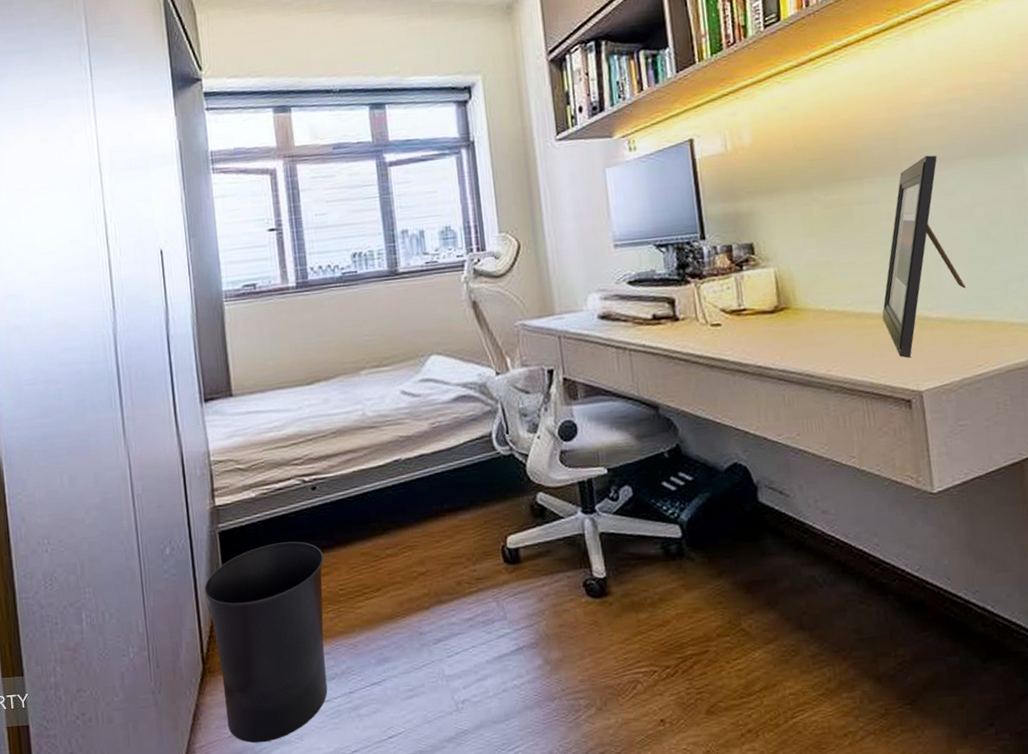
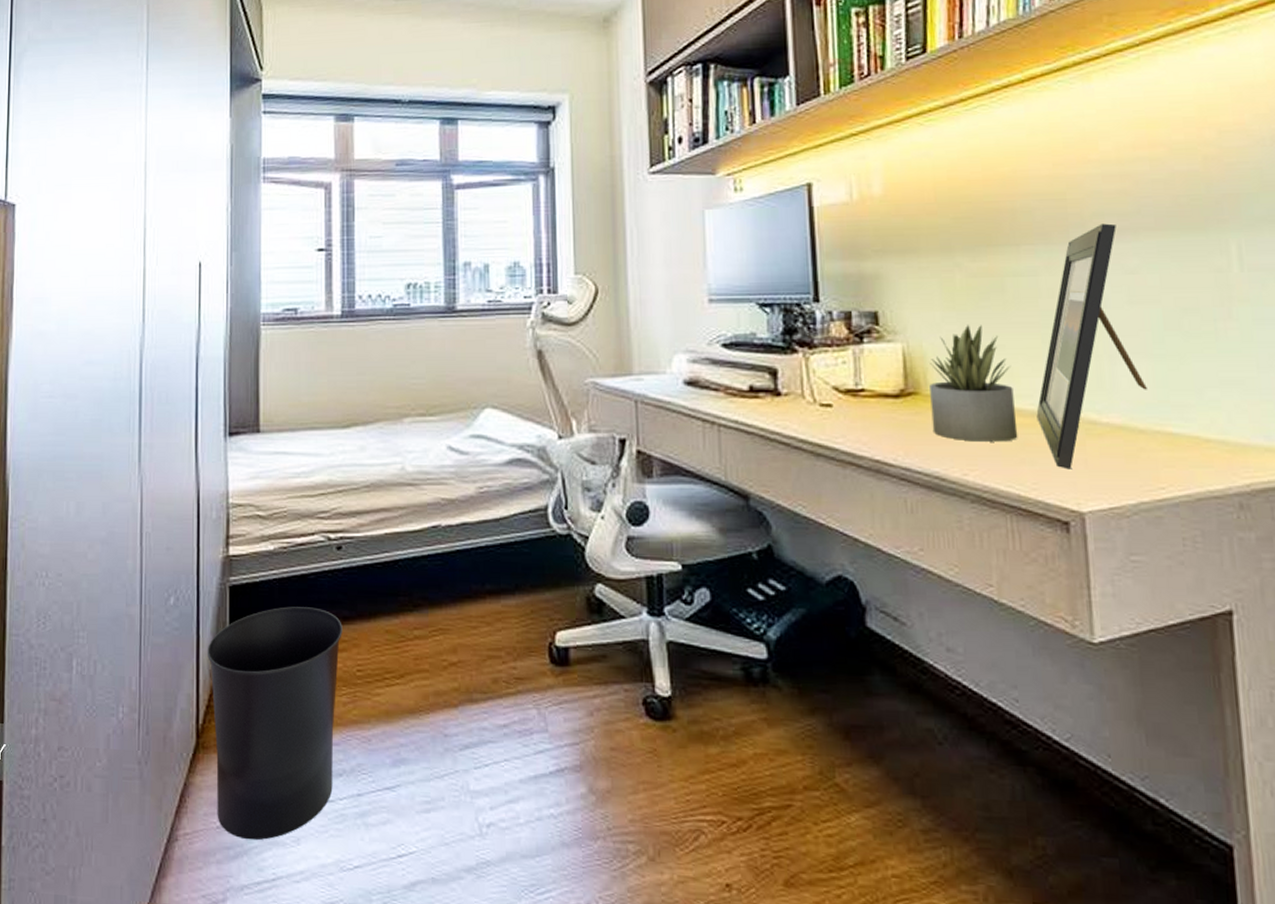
succulent plant: none [797,247,869,343] -> present [930,324,1018,442]

